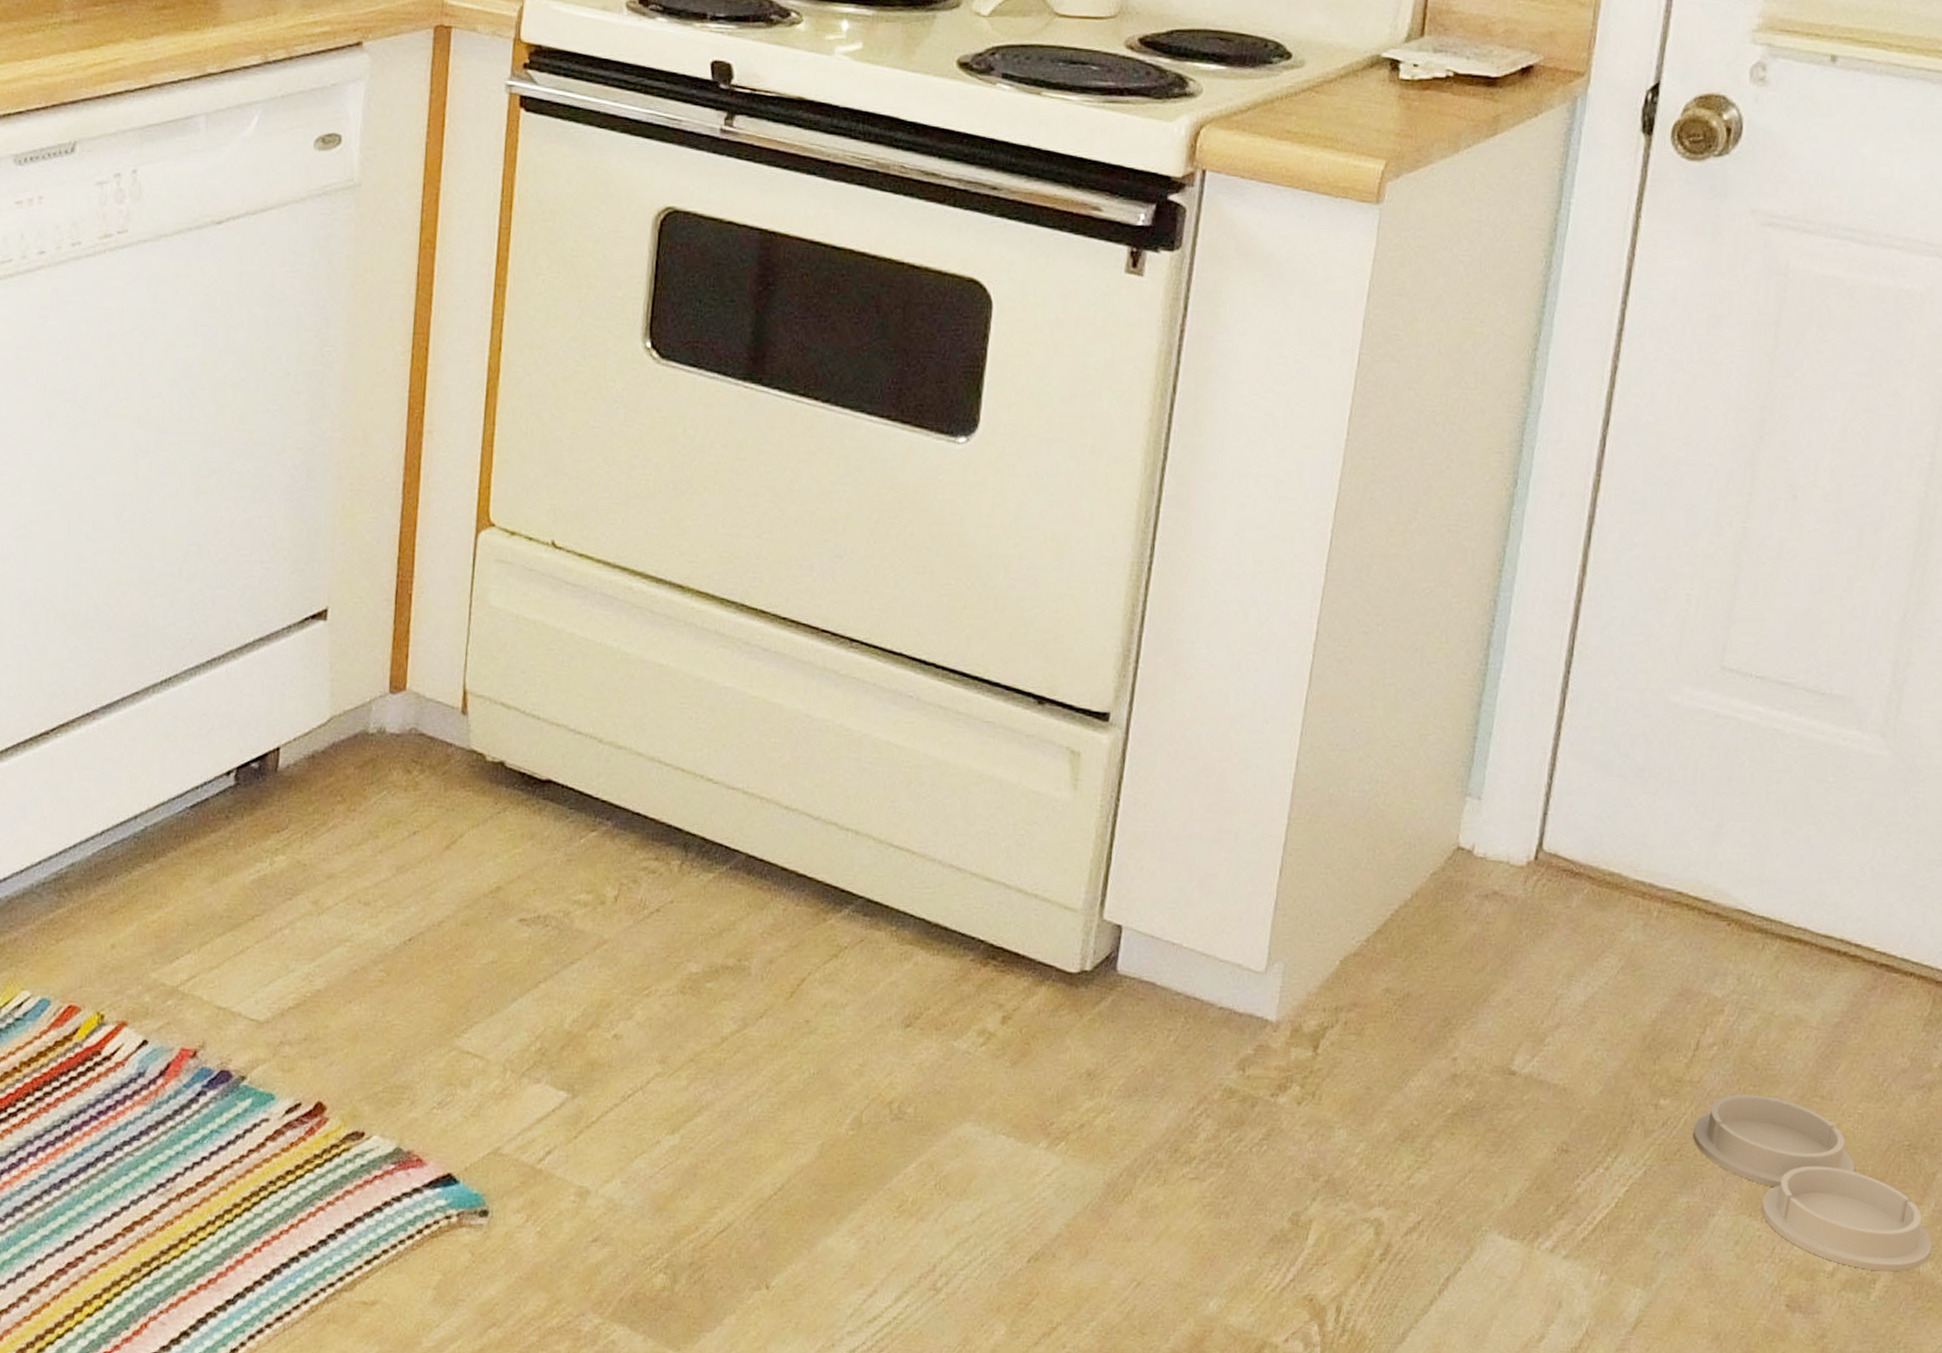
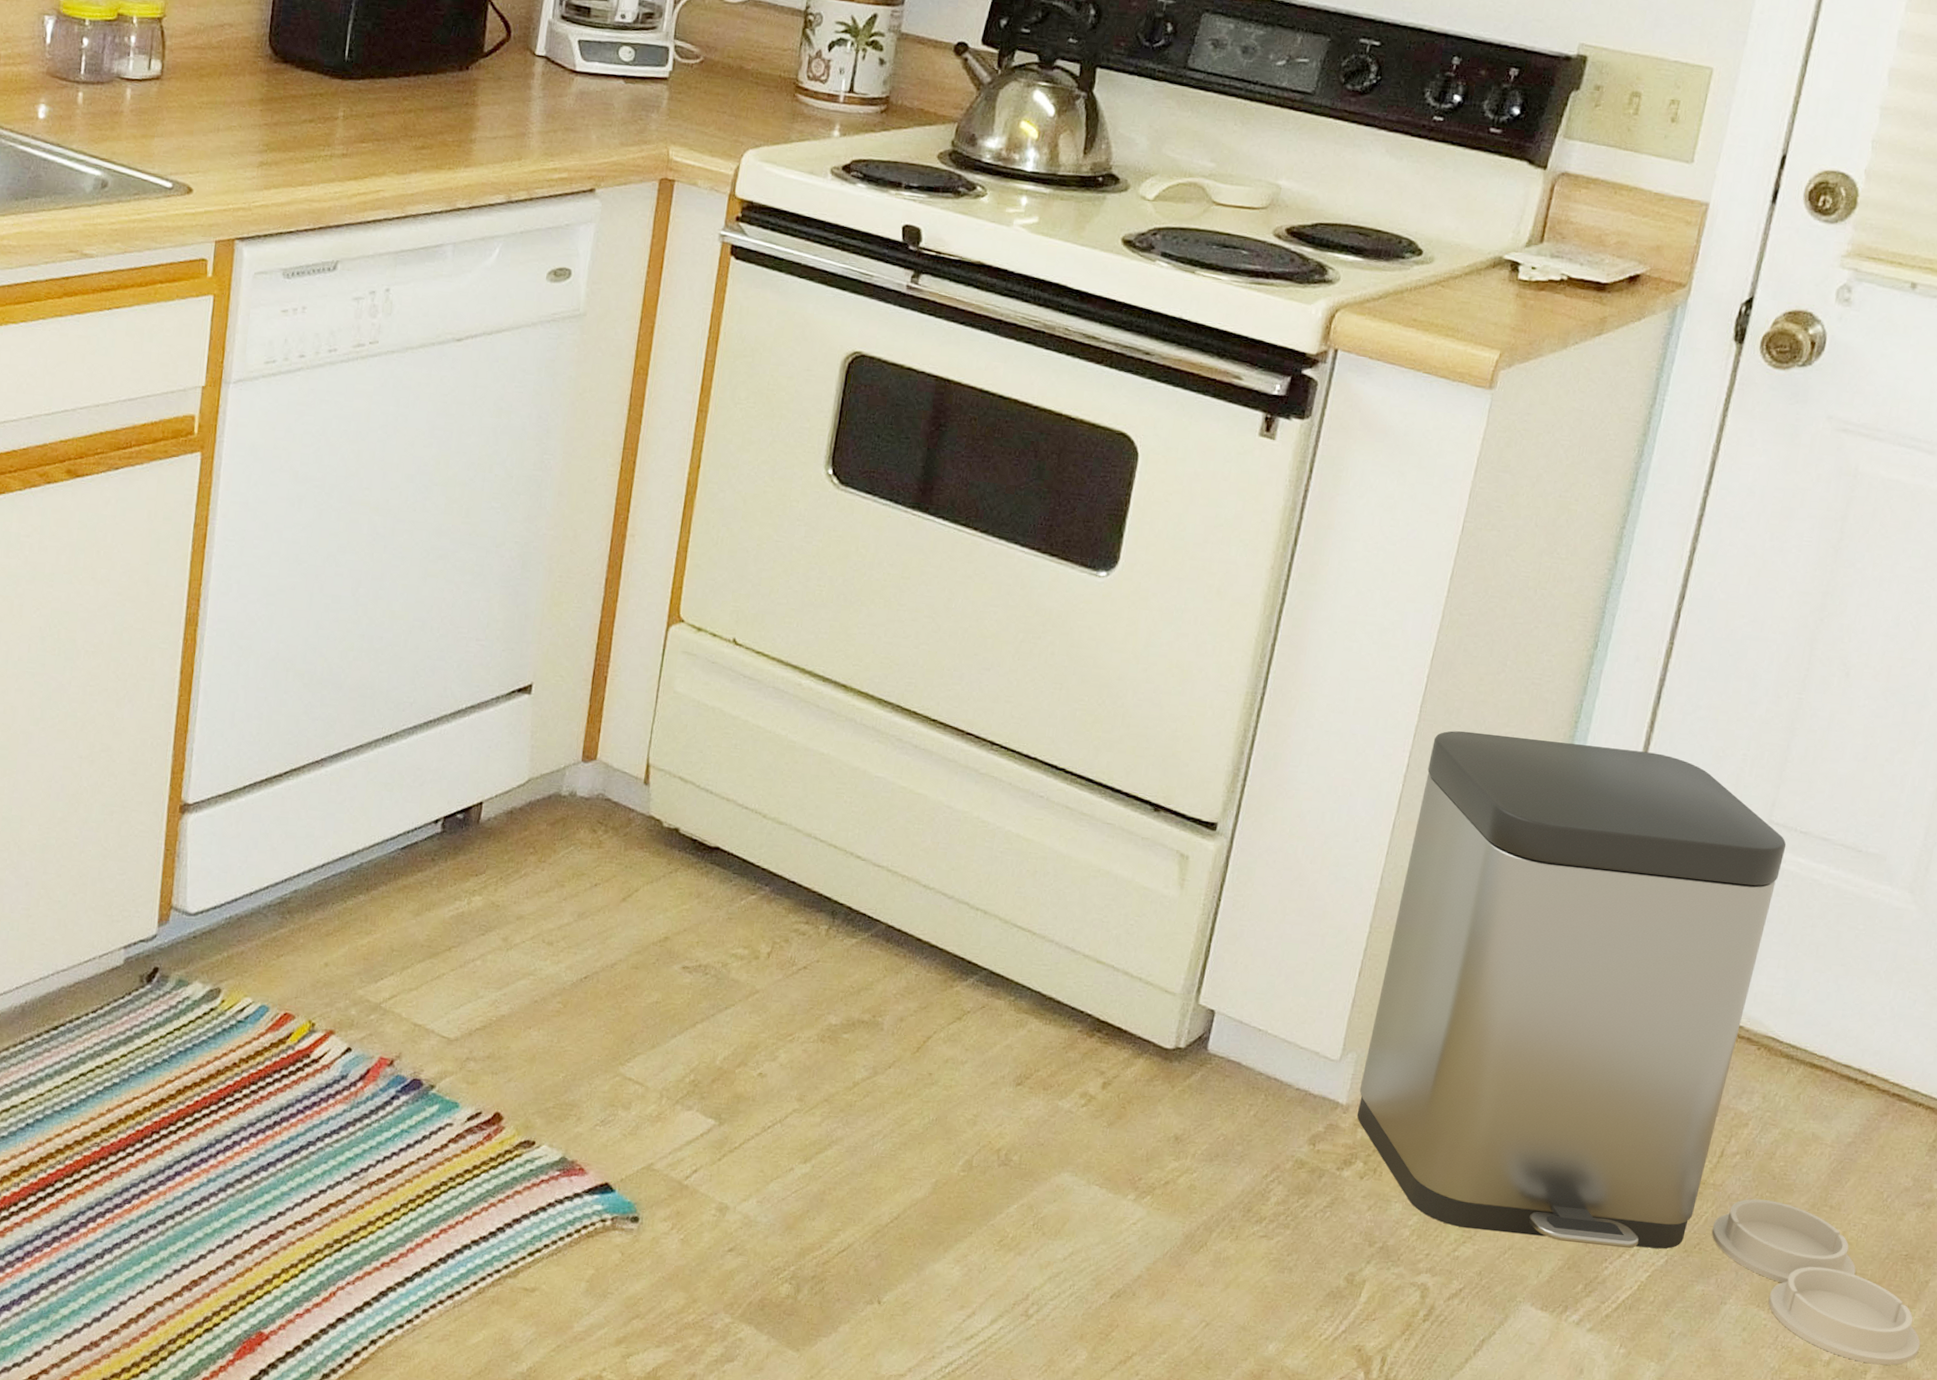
pedal bin: none [1289,589,1742,1161] -> present [1357,731,1787,1249]

